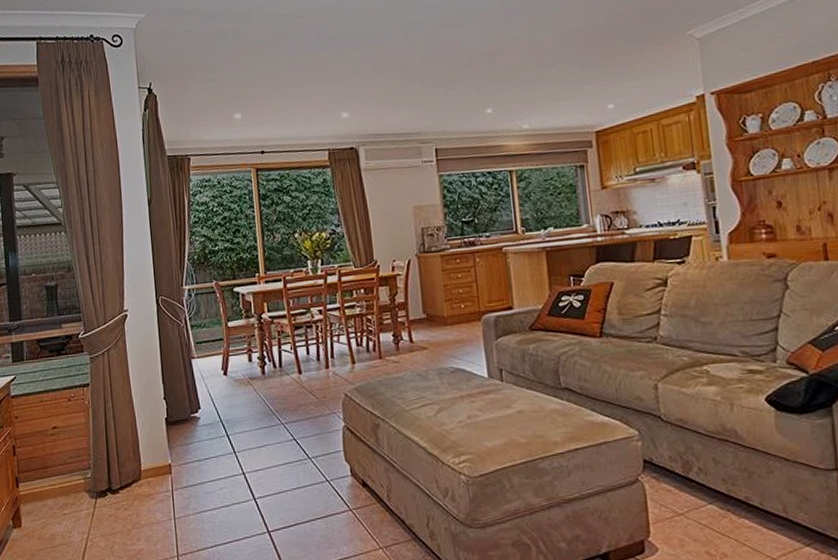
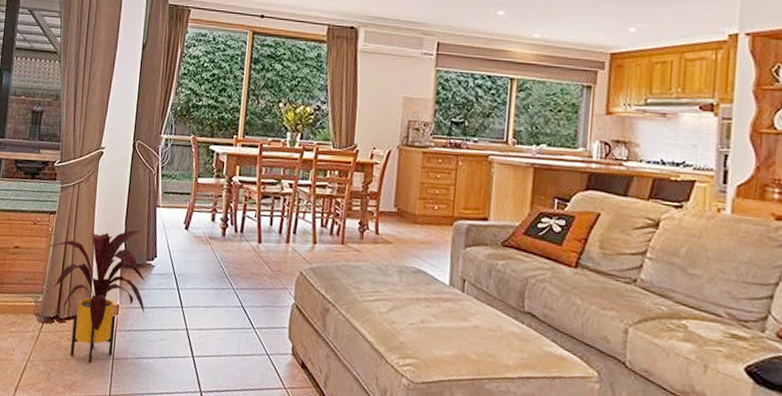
house plant: none [87,385,197,528] -> present [48,230,146,363]

